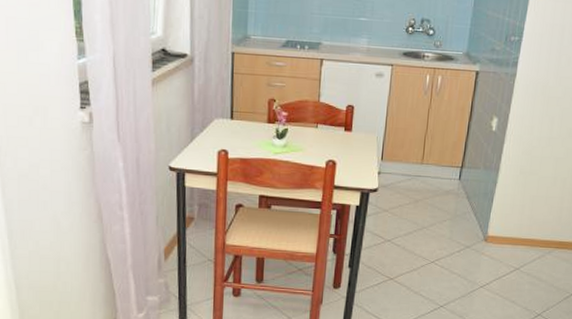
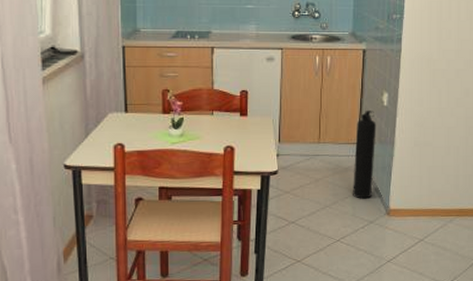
fire extinguisher: none [451,133,483,224] -> present [353,109,377,199]

